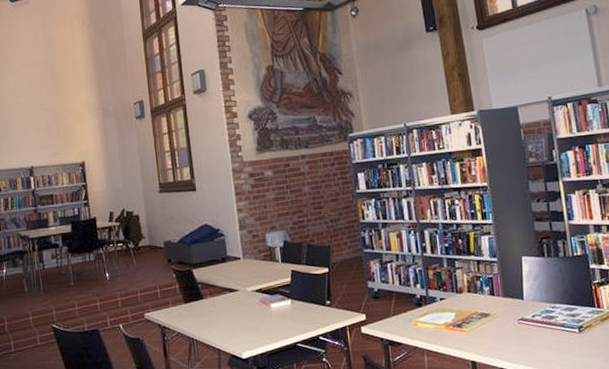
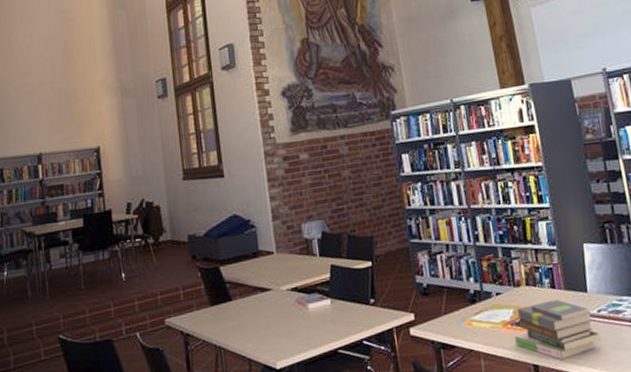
books: none [456,305,534,358] -> present [515,299,601,360]

